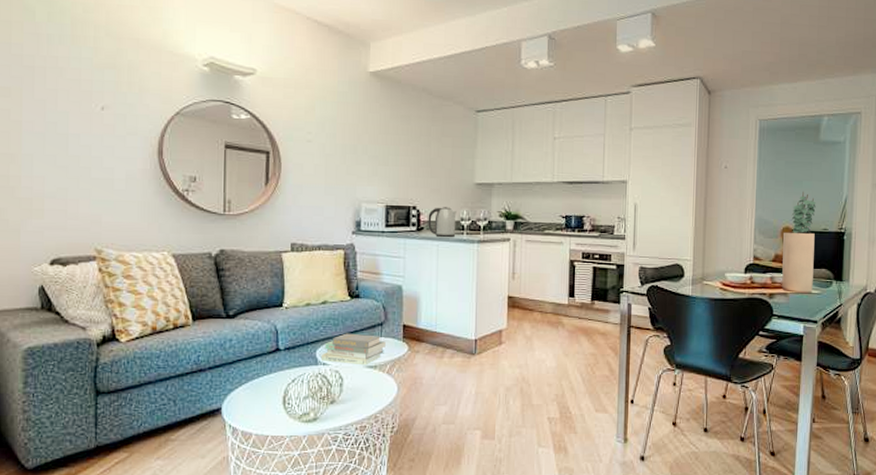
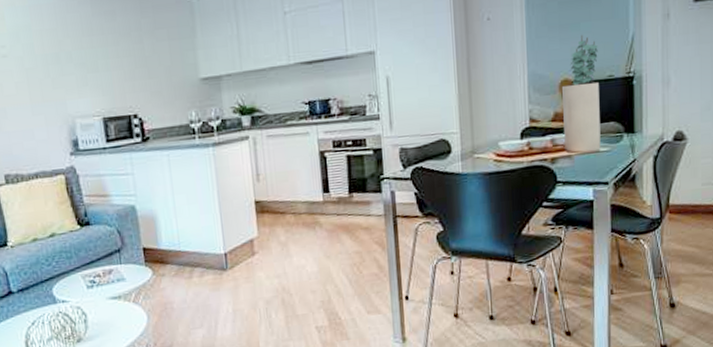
books: present [320,333,386,366] -> none [58,263,127,299]
kettle: present [428,207,457,238] -> none [152,110,187,147]

